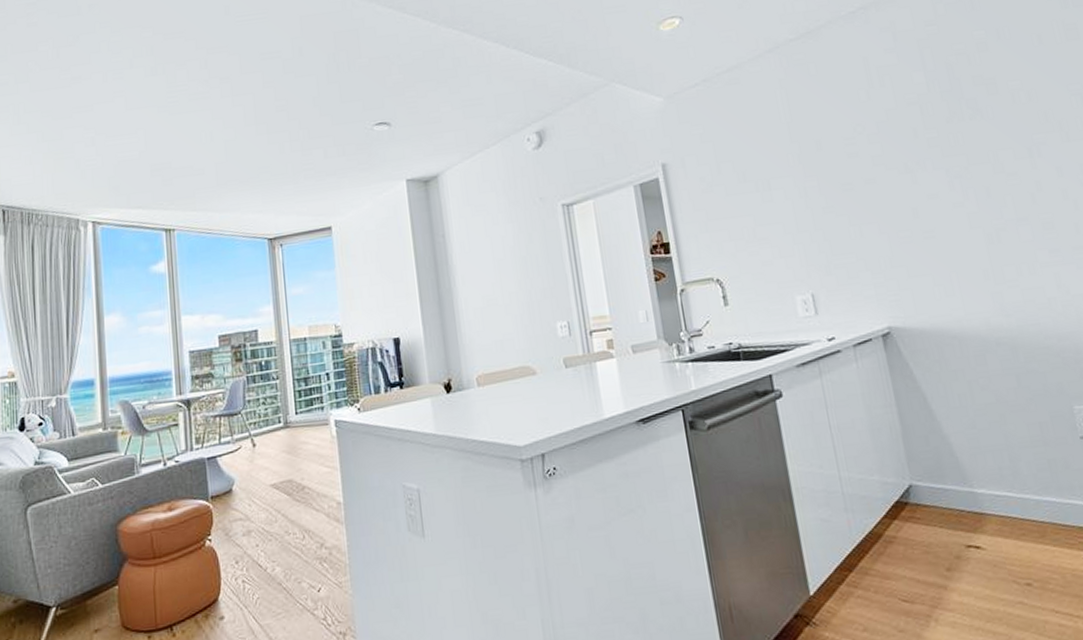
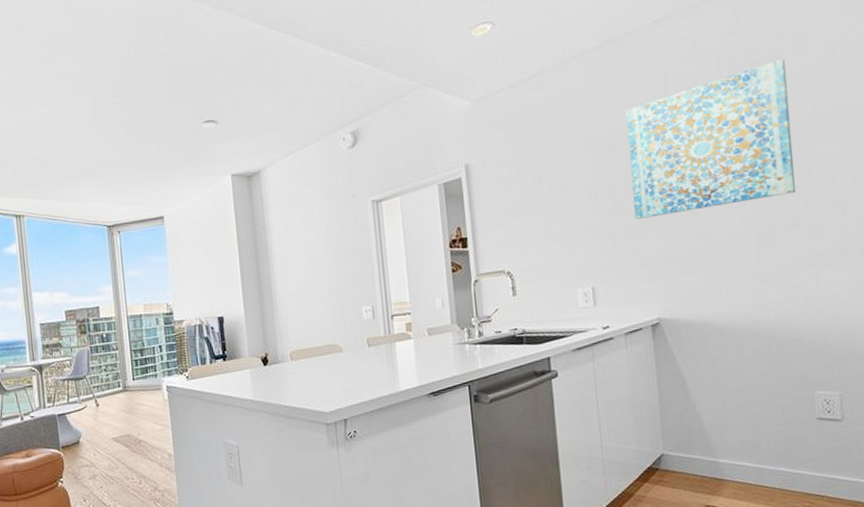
wall art: none [829,48,1021,218] -> present [626,58,796,219]

